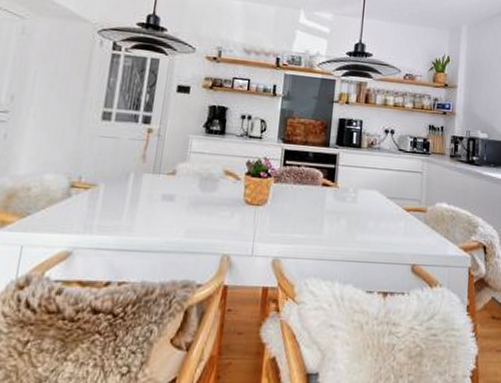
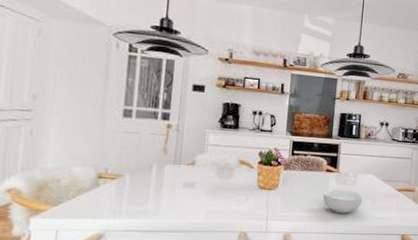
cereal bowl: none [318,207,365,237] -> present [323,189,363,214]

